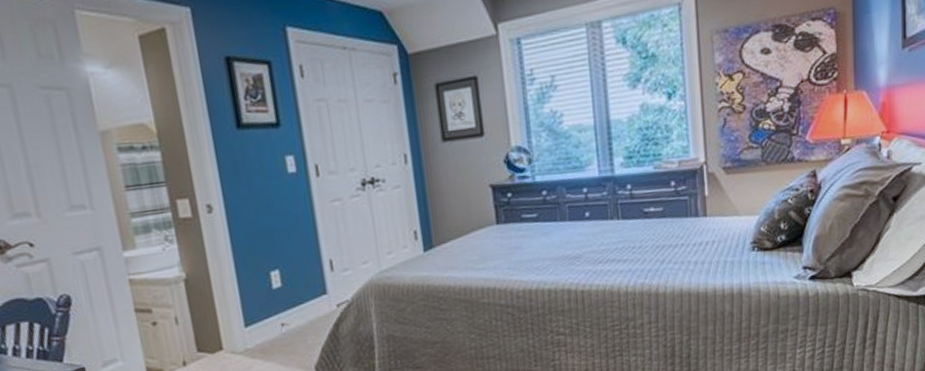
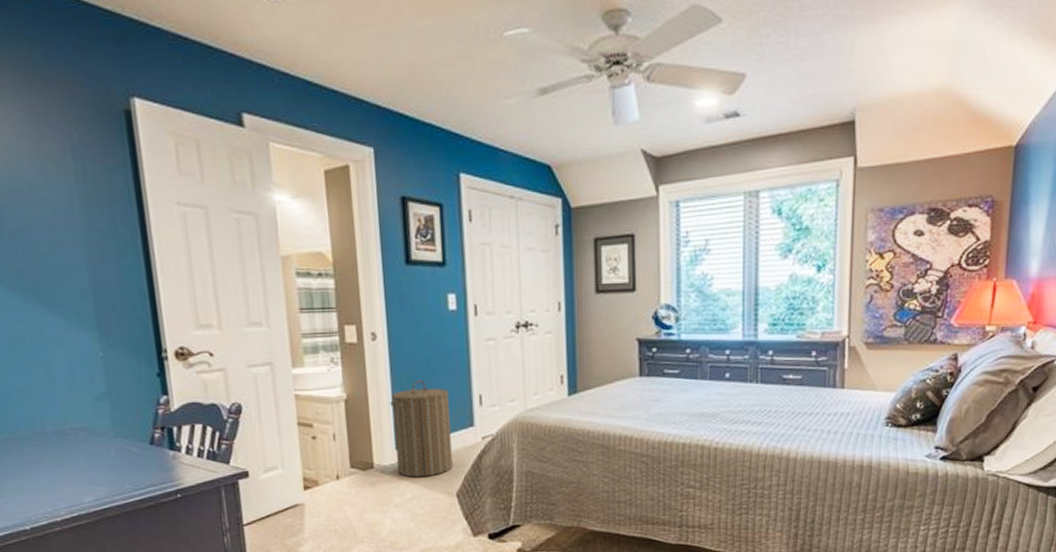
laundry hamper: none [234,250,308,356] -> present [390,380,453,478]

